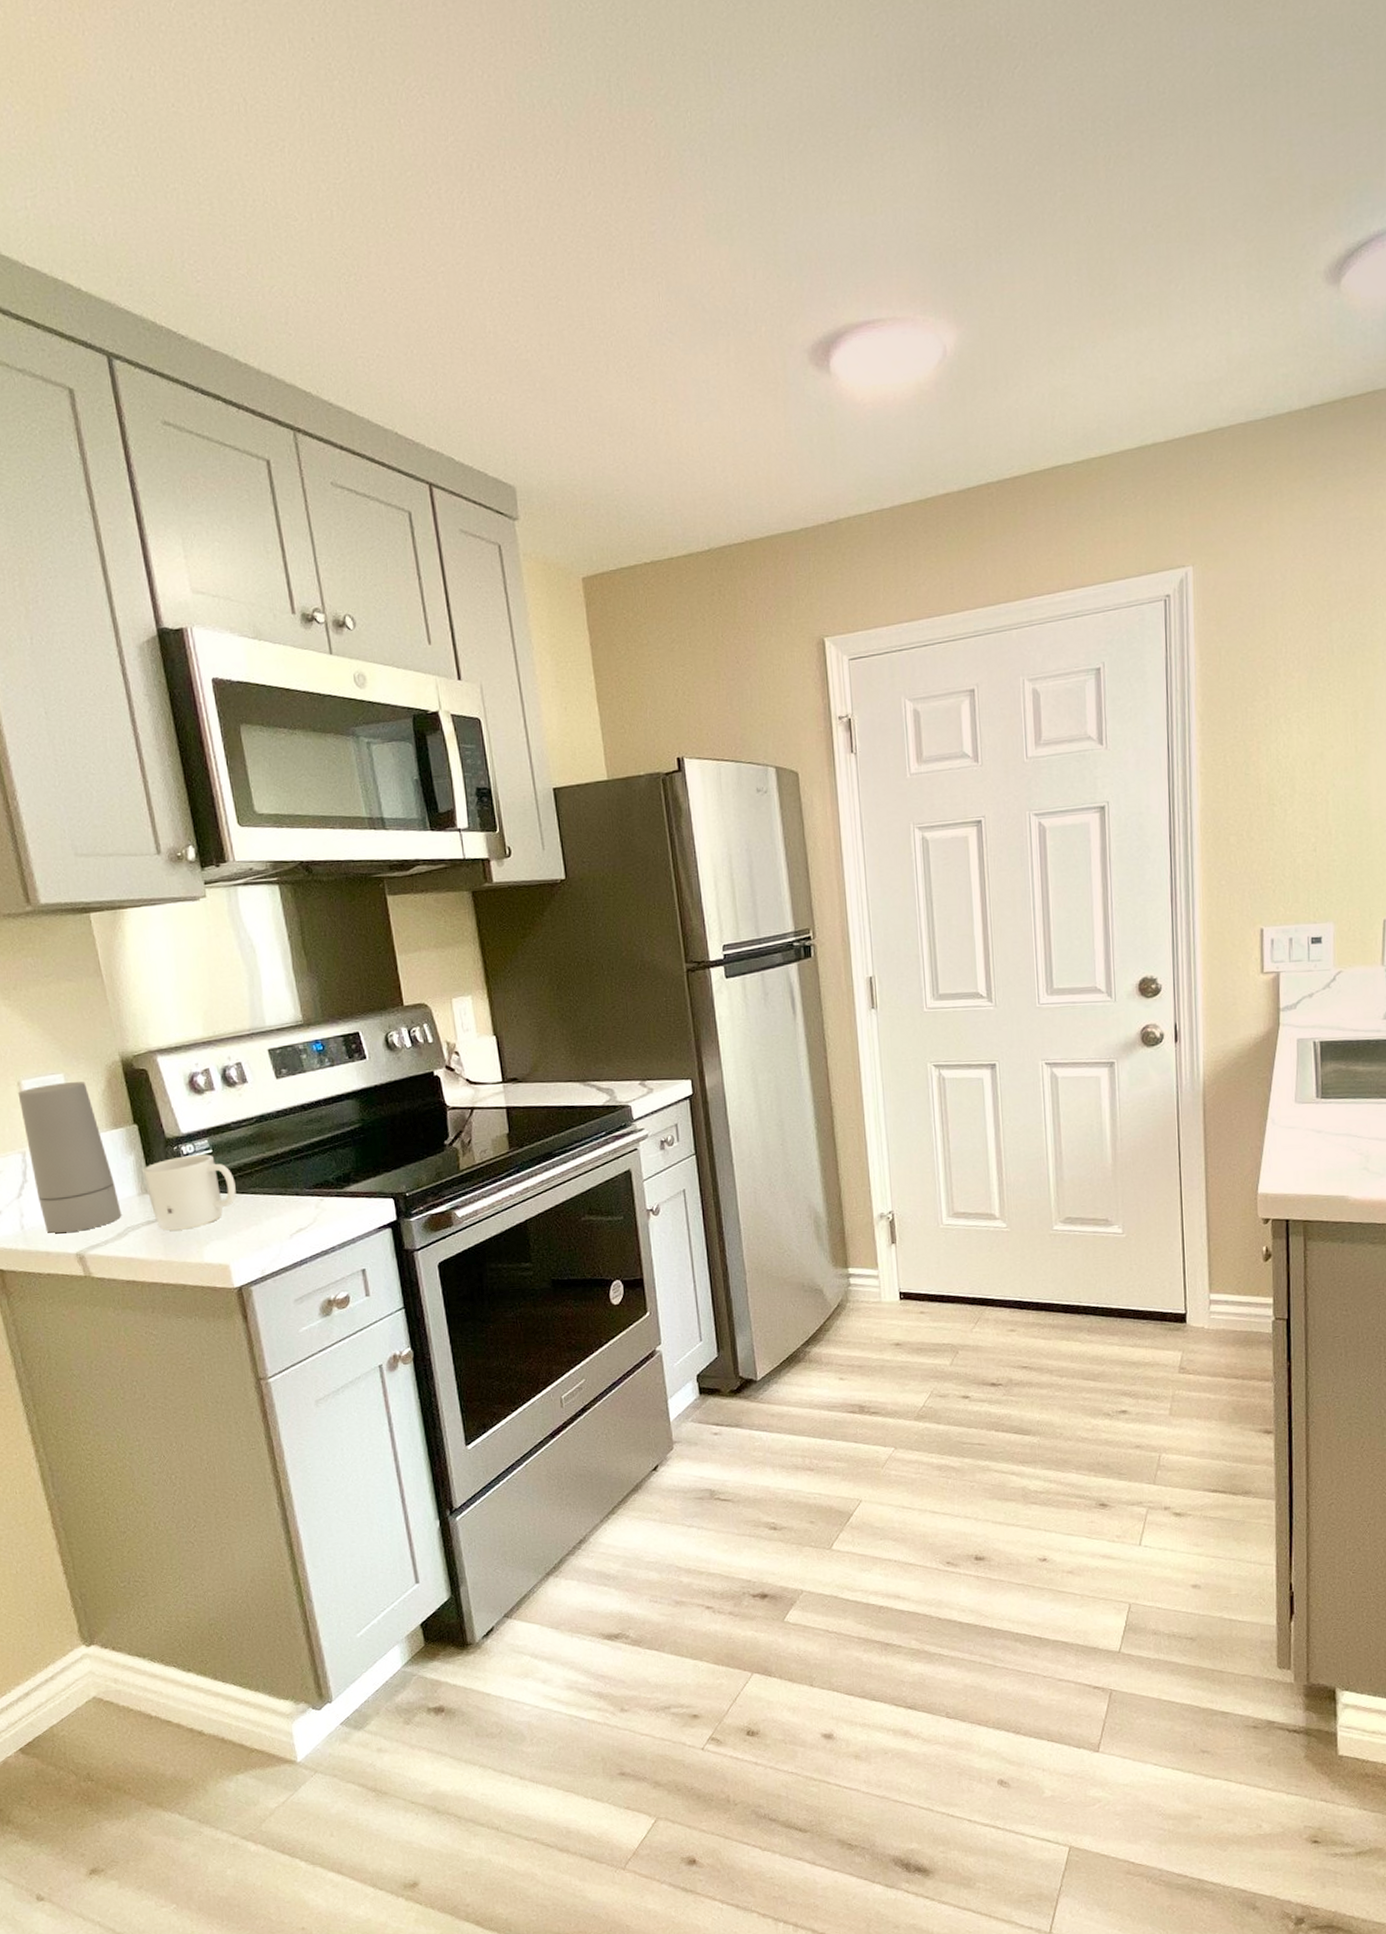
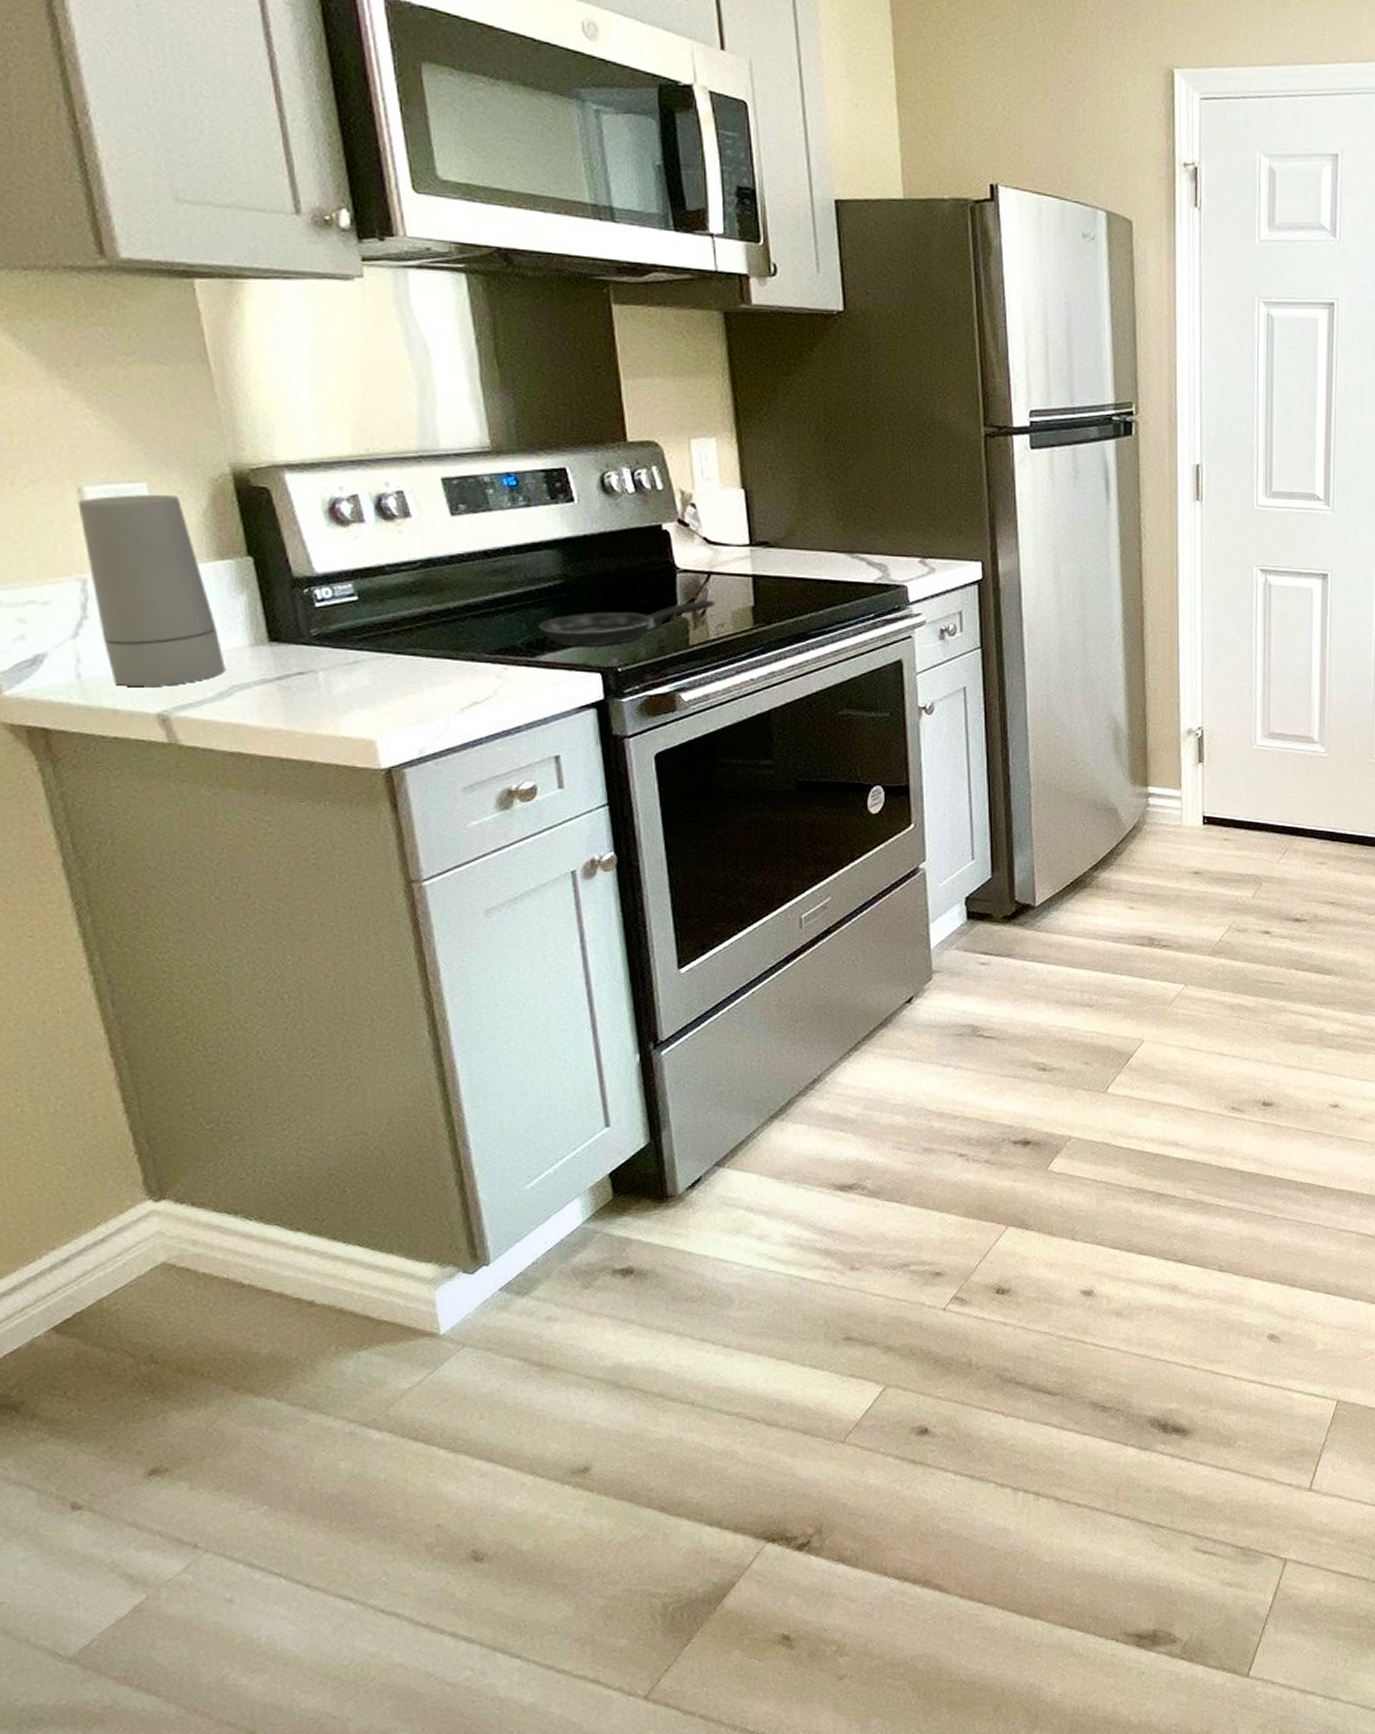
mug: present [142,1154,236,1231] -> none [258,601,389,693]
frying pan: none [344,1130,479,1178] -> present [538,599,716,647]

